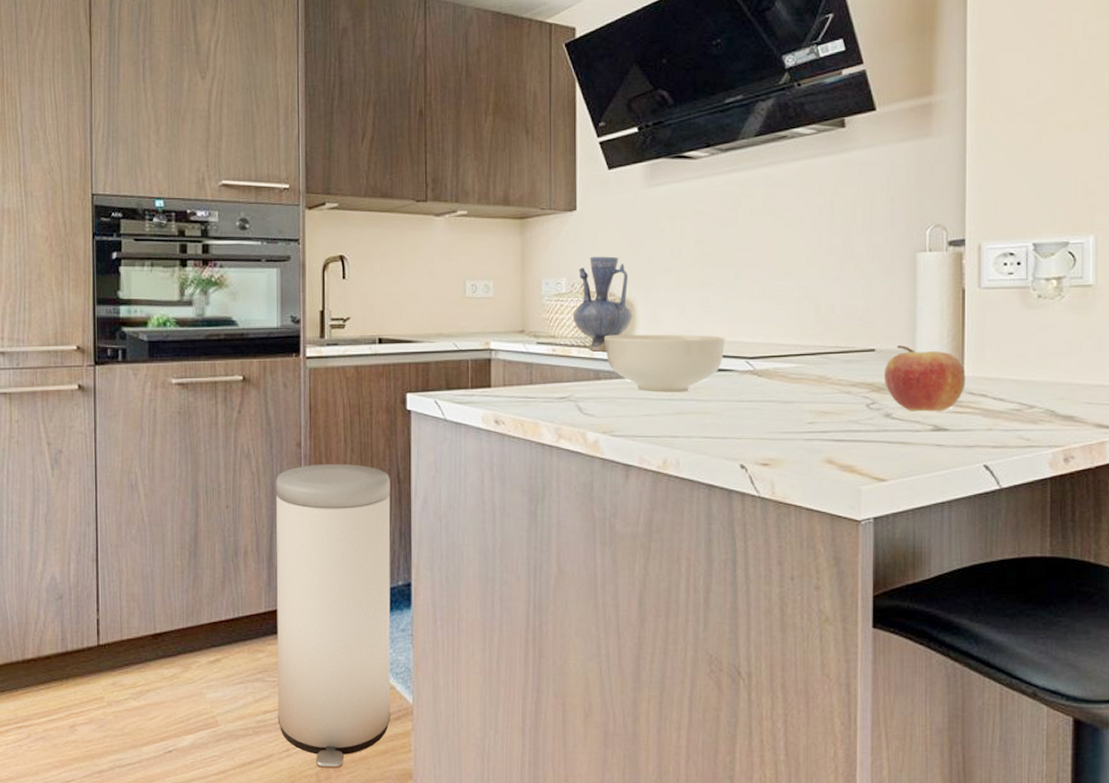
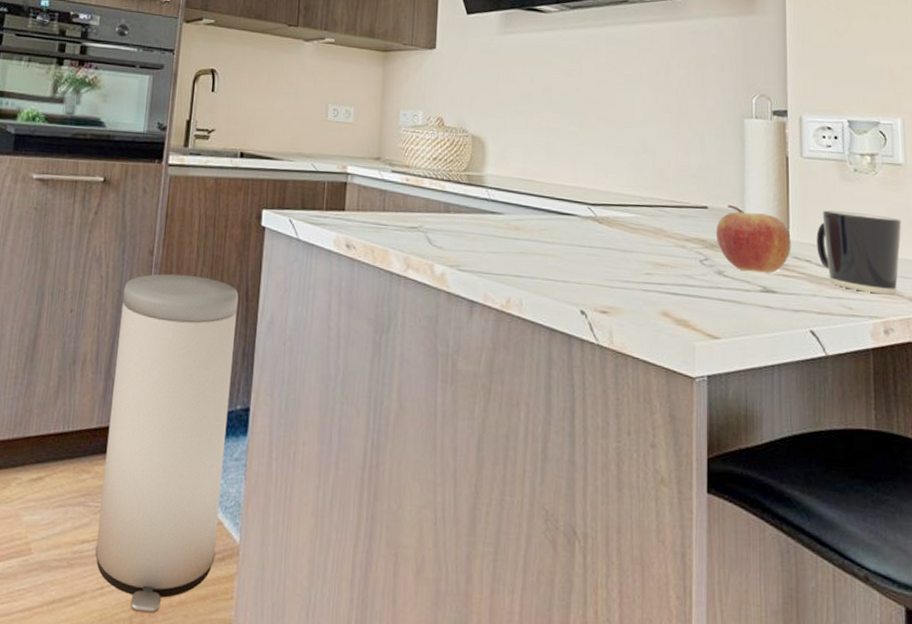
vase: present [572,256,633,352] -> none [427,93,483,186]
bowl: present [605,334,726,392] -> none [456,169,570,233]
mug: none [993,341,1089,423] -> present [816,210,902,295]

